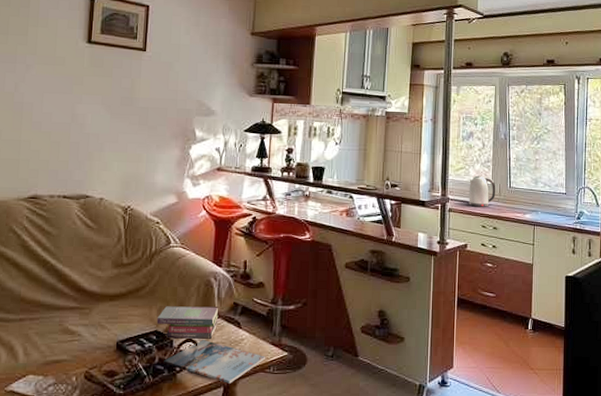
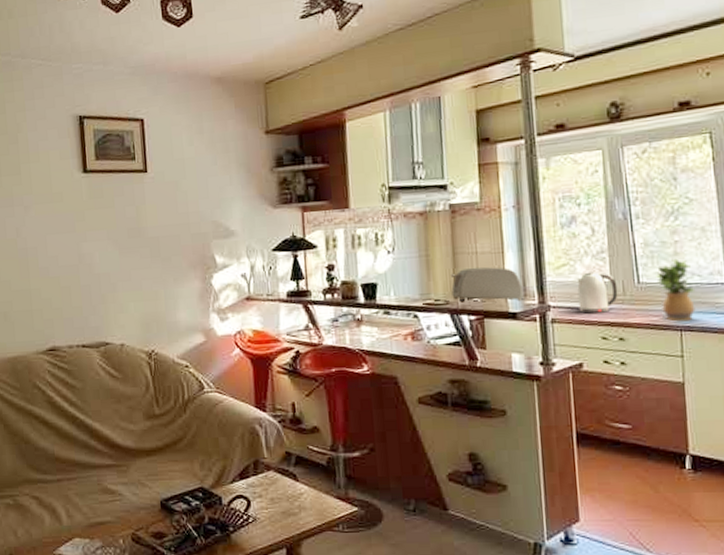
books: present [156,306,219,340] -> none [200,457,270,496]
magazine: present [164,340,266,383] -> none [215,496,332,544]
toaster: none [380,163,432,193] -> present [450,267,524,302]
potted plant: none [522,172,545,219] -> present [656,258,696,322]

